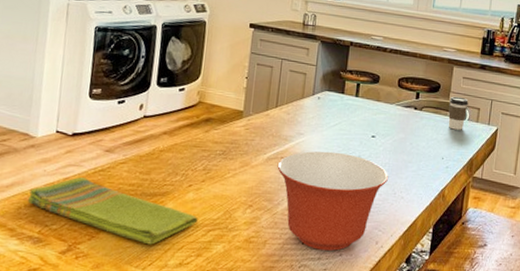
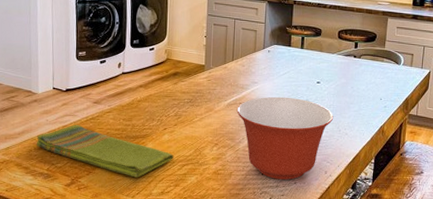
coffee cup: present [448,96,469,130] -> none [385,44,403,74]

